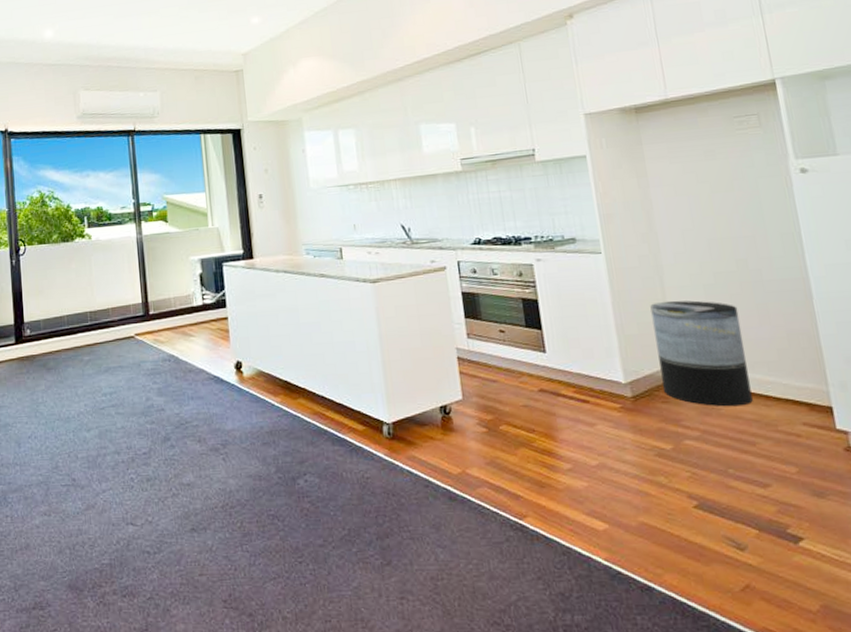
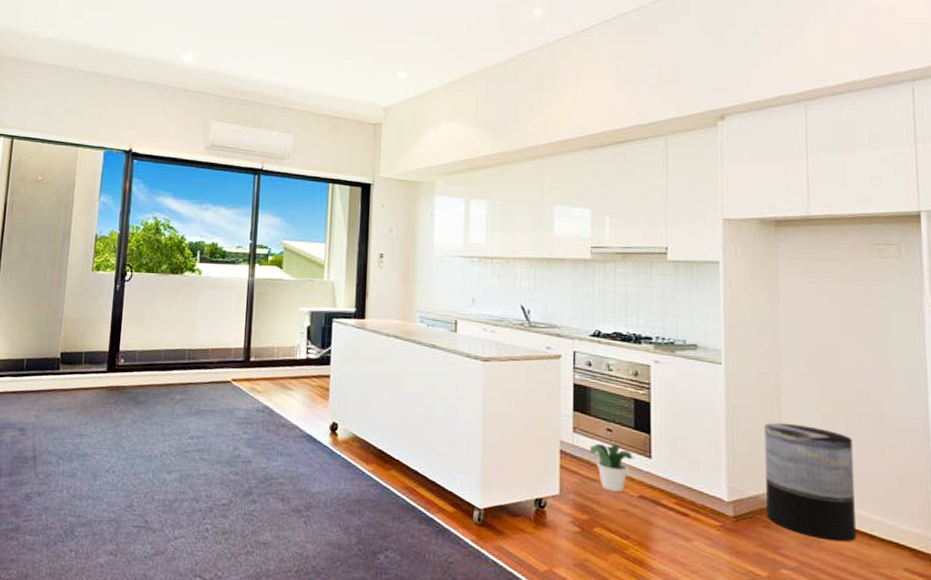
potted plant: none [485,344,530,389] -> present [589,443,635,492]

